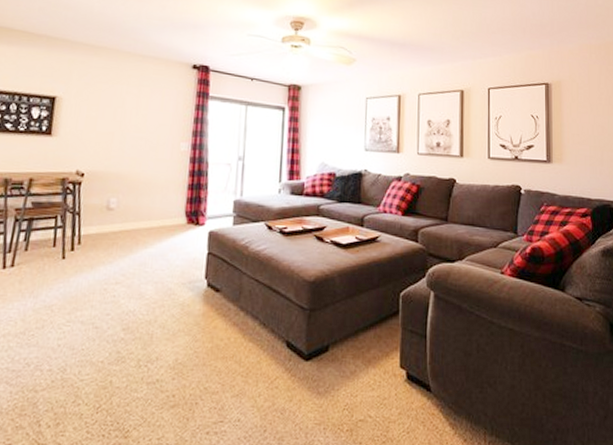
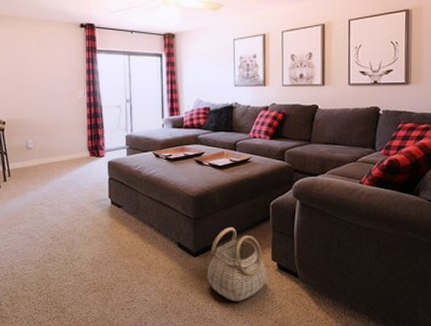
basket: none [319,323,394,423] -> present [206,227,267,301]

